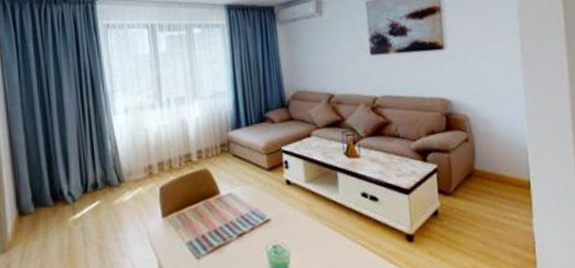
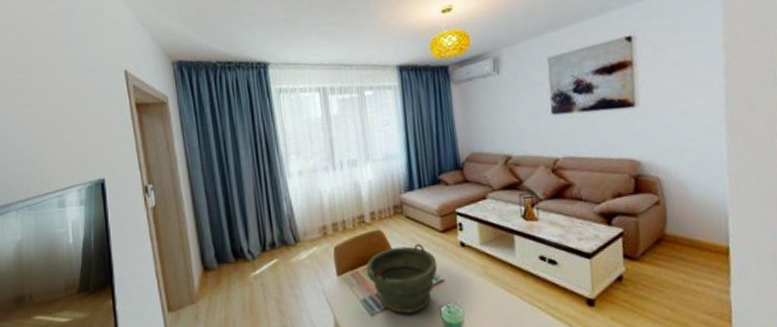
bowl: none [192,182,264,256] -> present [366,244,438,313]

